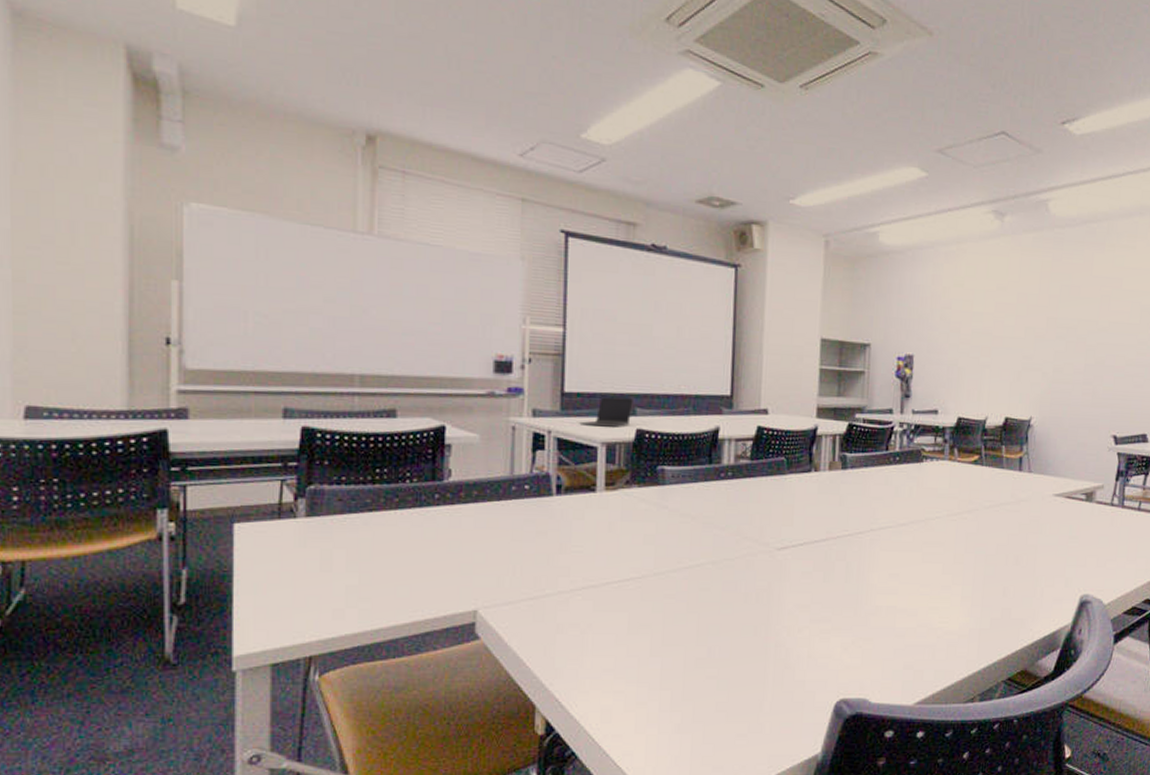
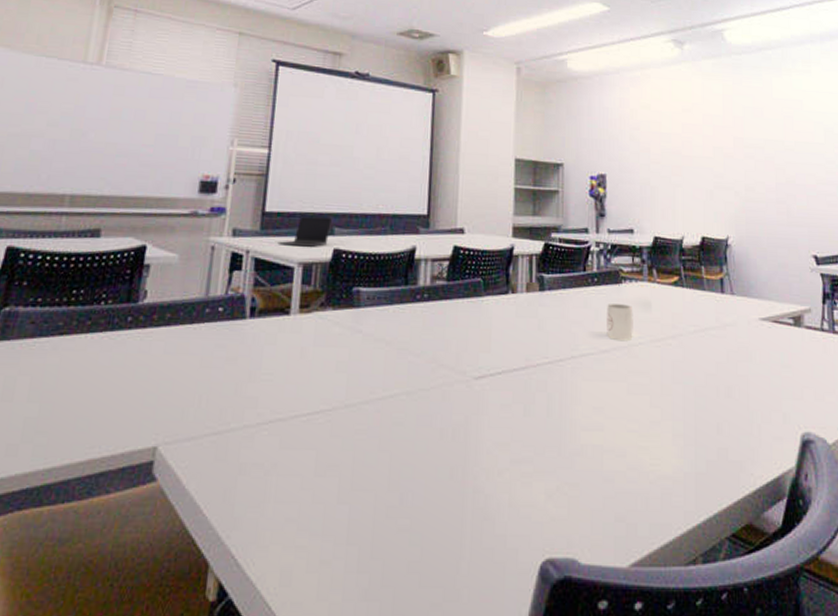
mug: none [905,481,933,516] -> present [605,304,633,342]

